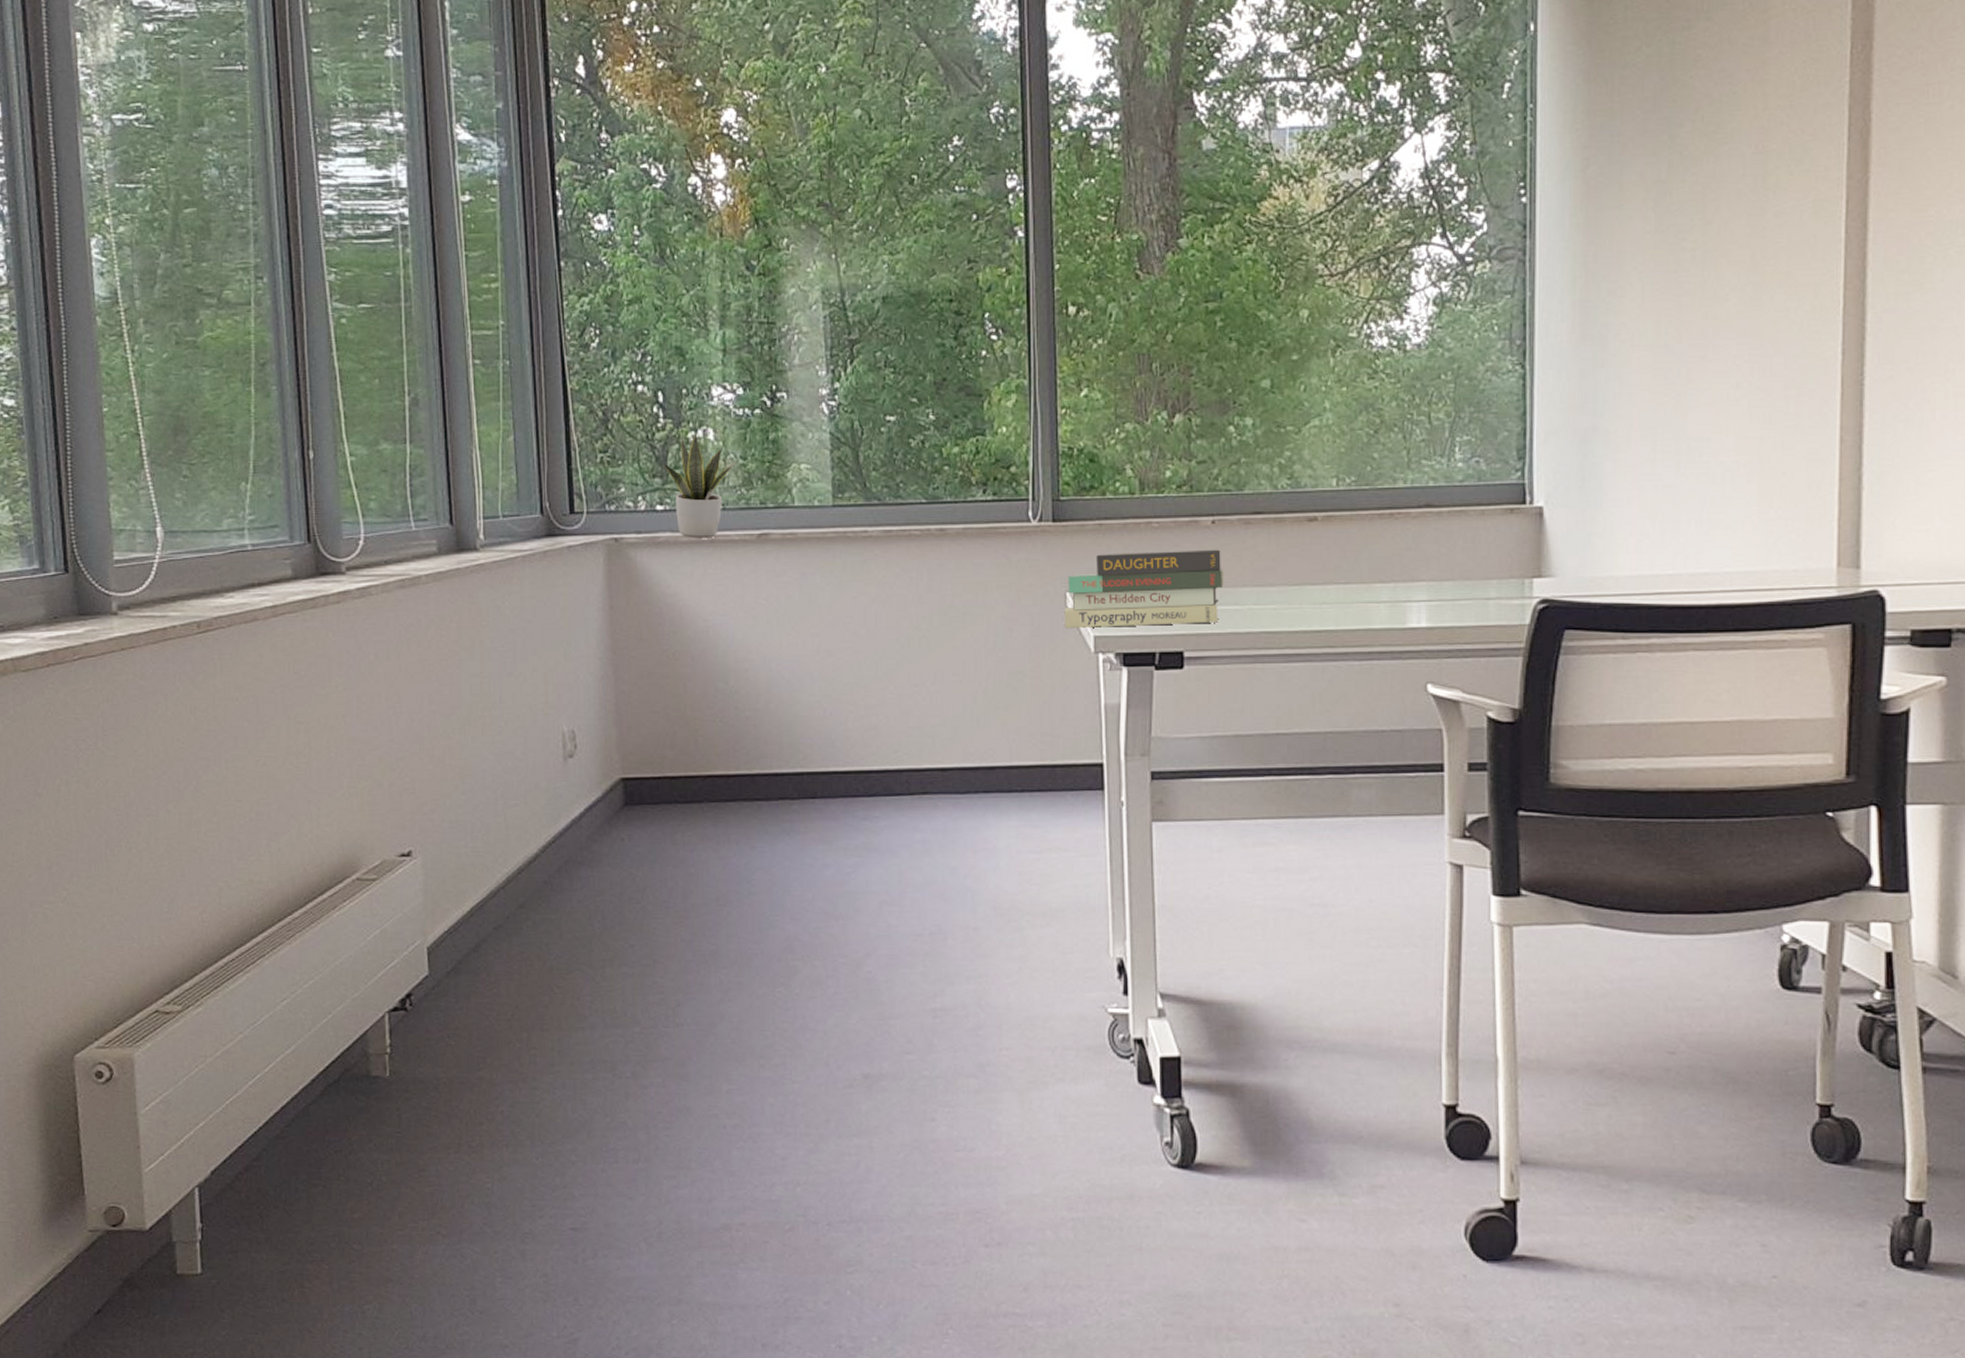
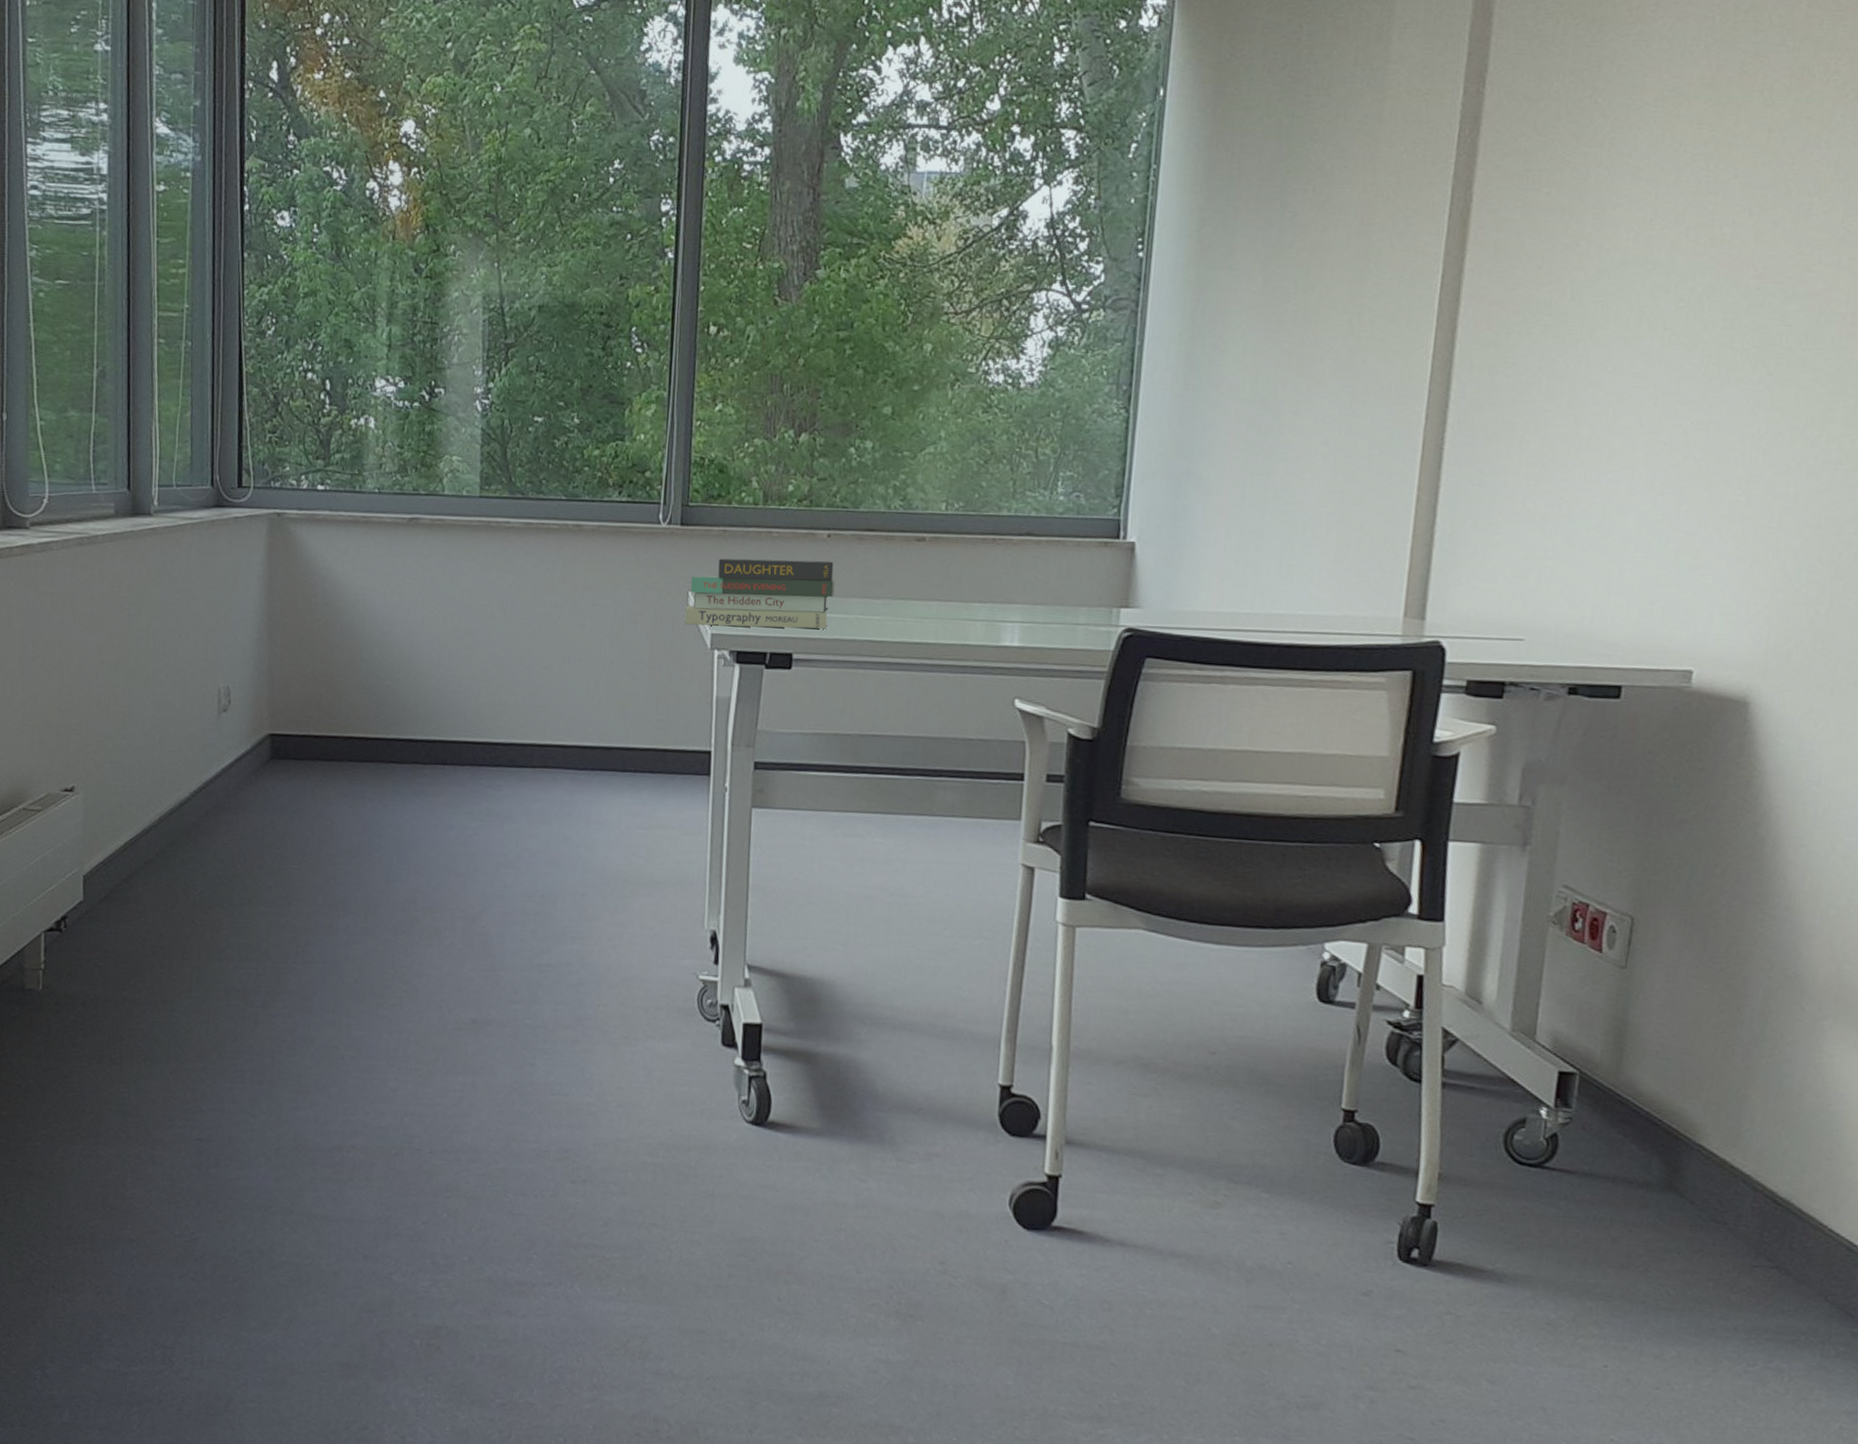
potted plant: present [662,432,739,538] -> none [325,419,396,519]

